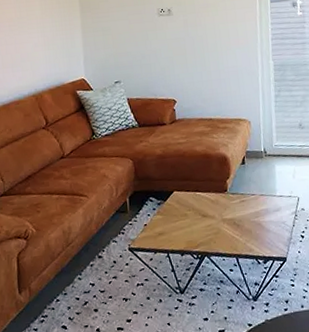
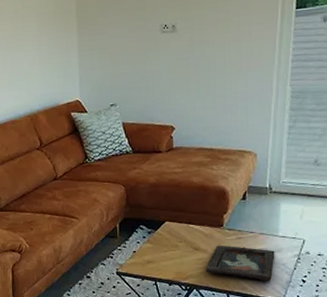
decorative tray: none [214,209,276,242] -> present [205,245,275,282]

